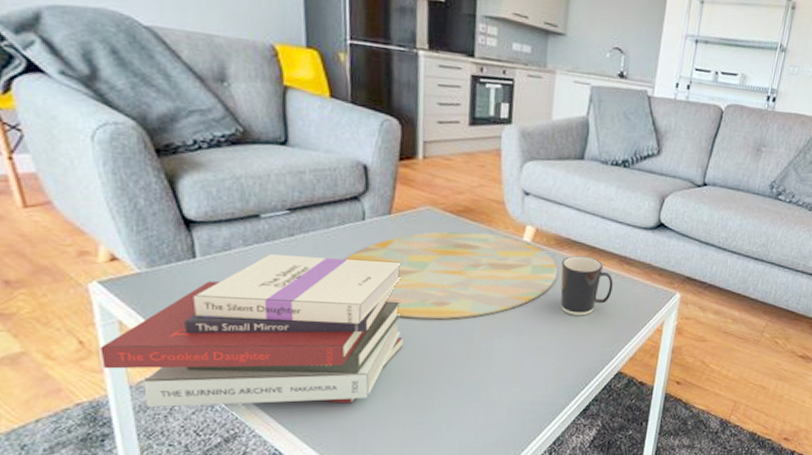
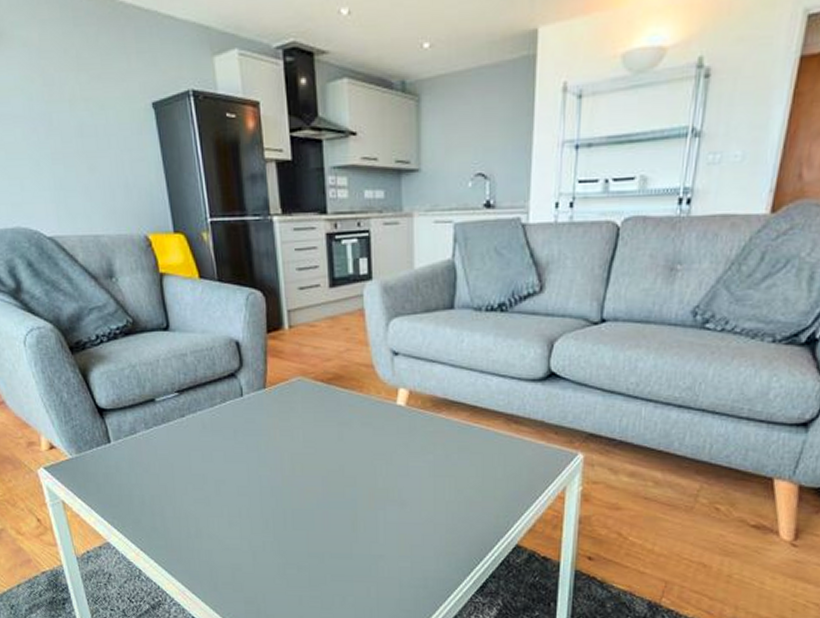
books: present [100,253,403,408] -> none [52,434,291,577]
decorative tray: present [344,231,558,320] -> none [229,399,438,492]
mug: present [560,255,613,316] -> none [441,417,501,484]

